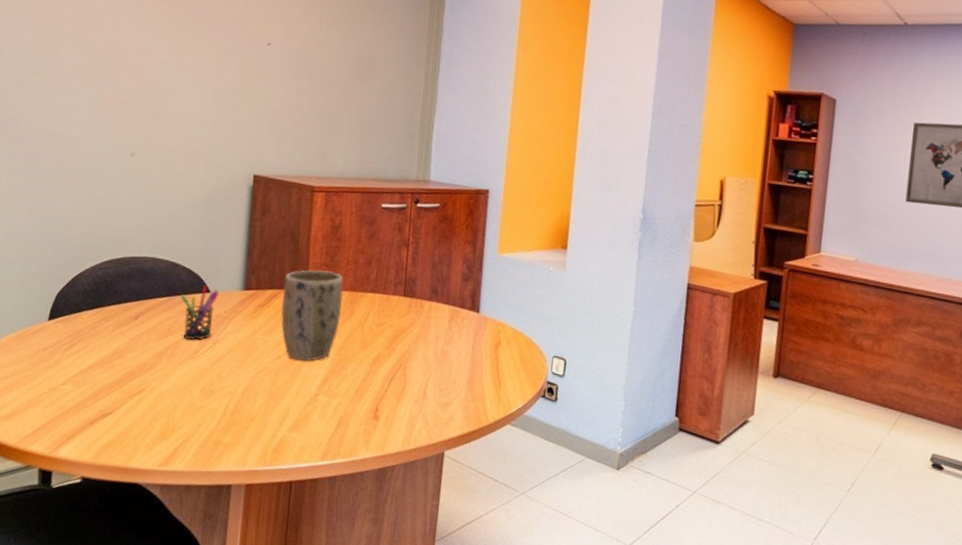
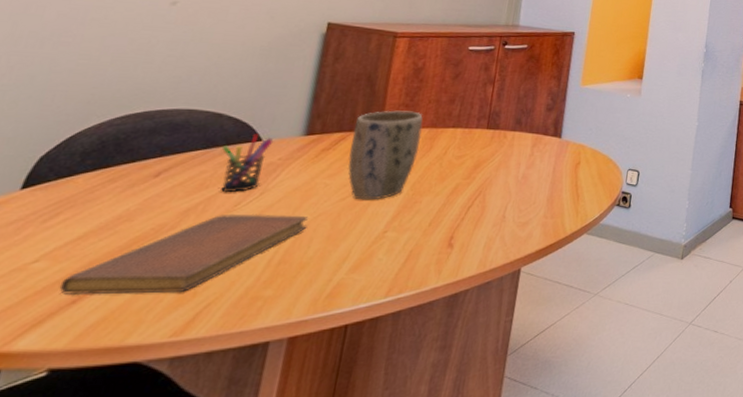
notebook: none [81,360,252,428] -> present [59,213,308,296]

